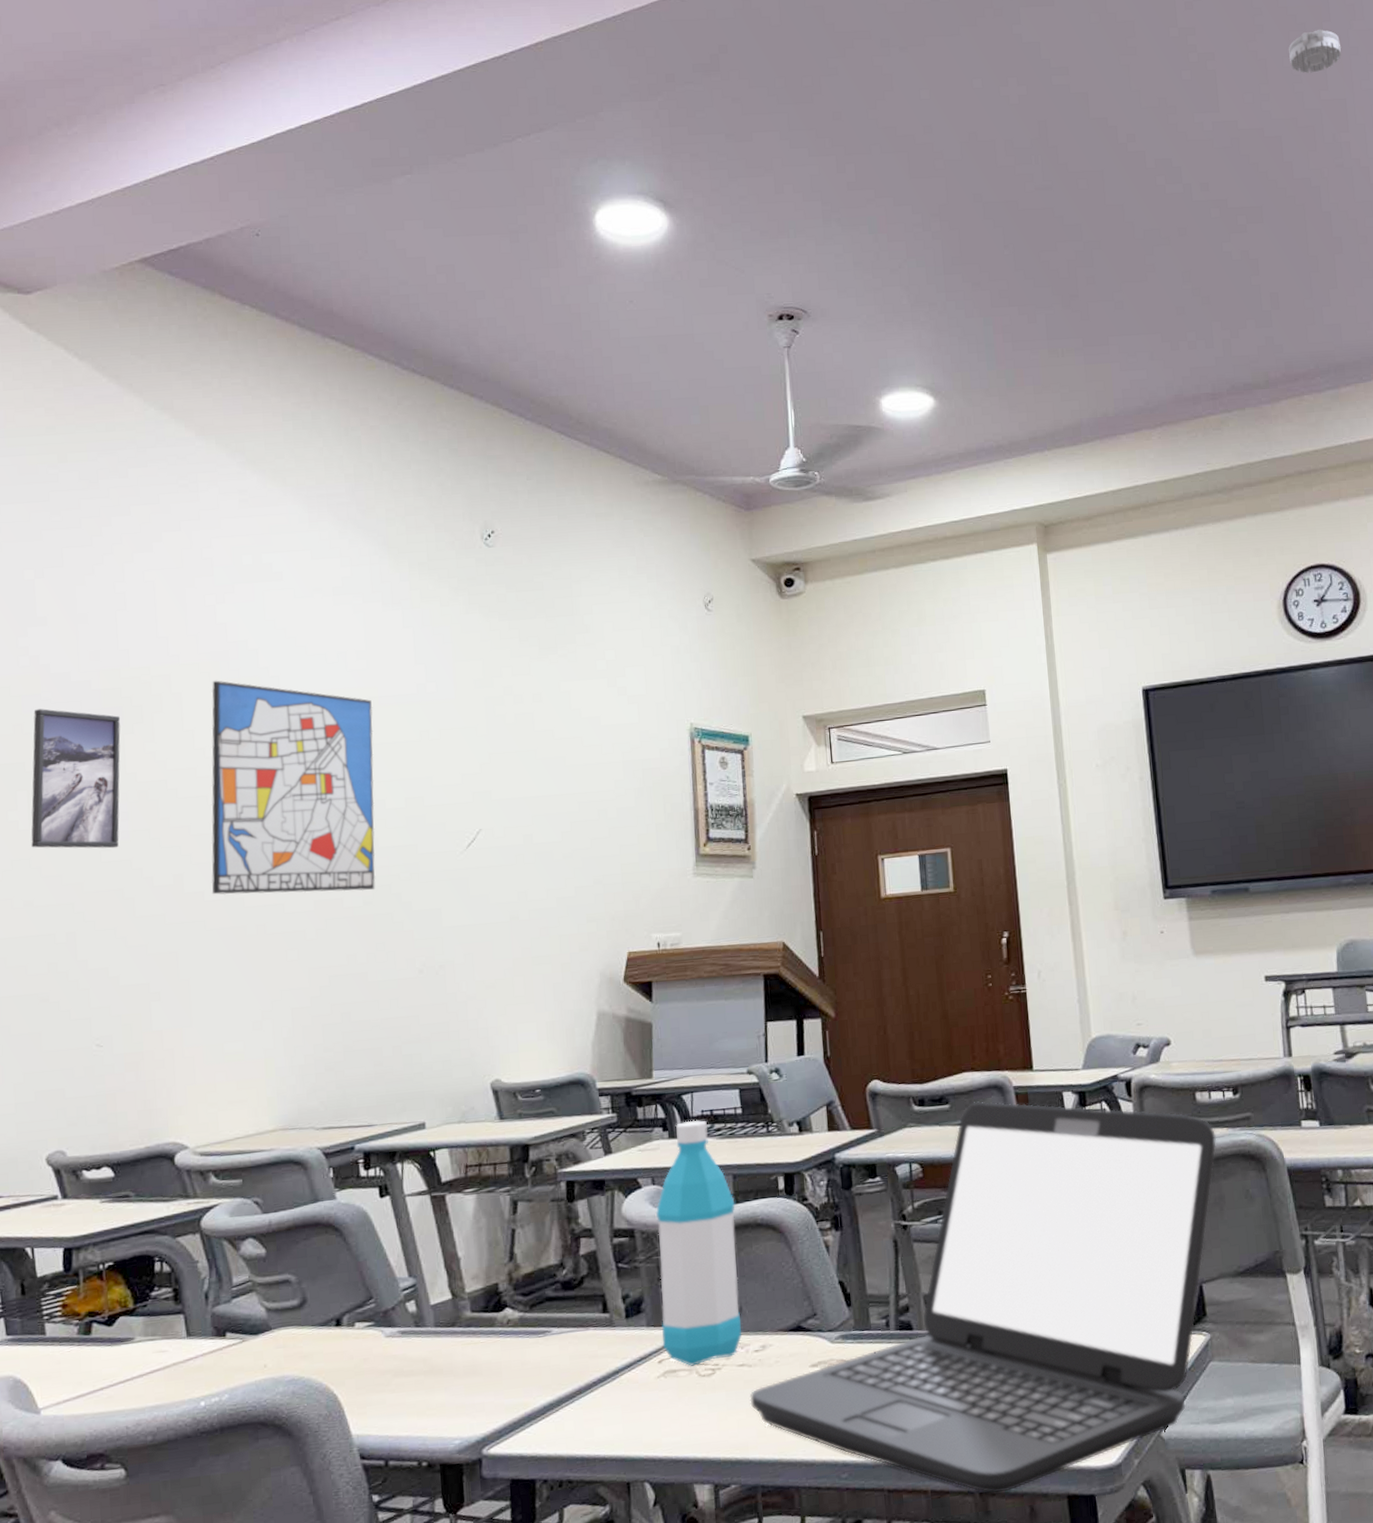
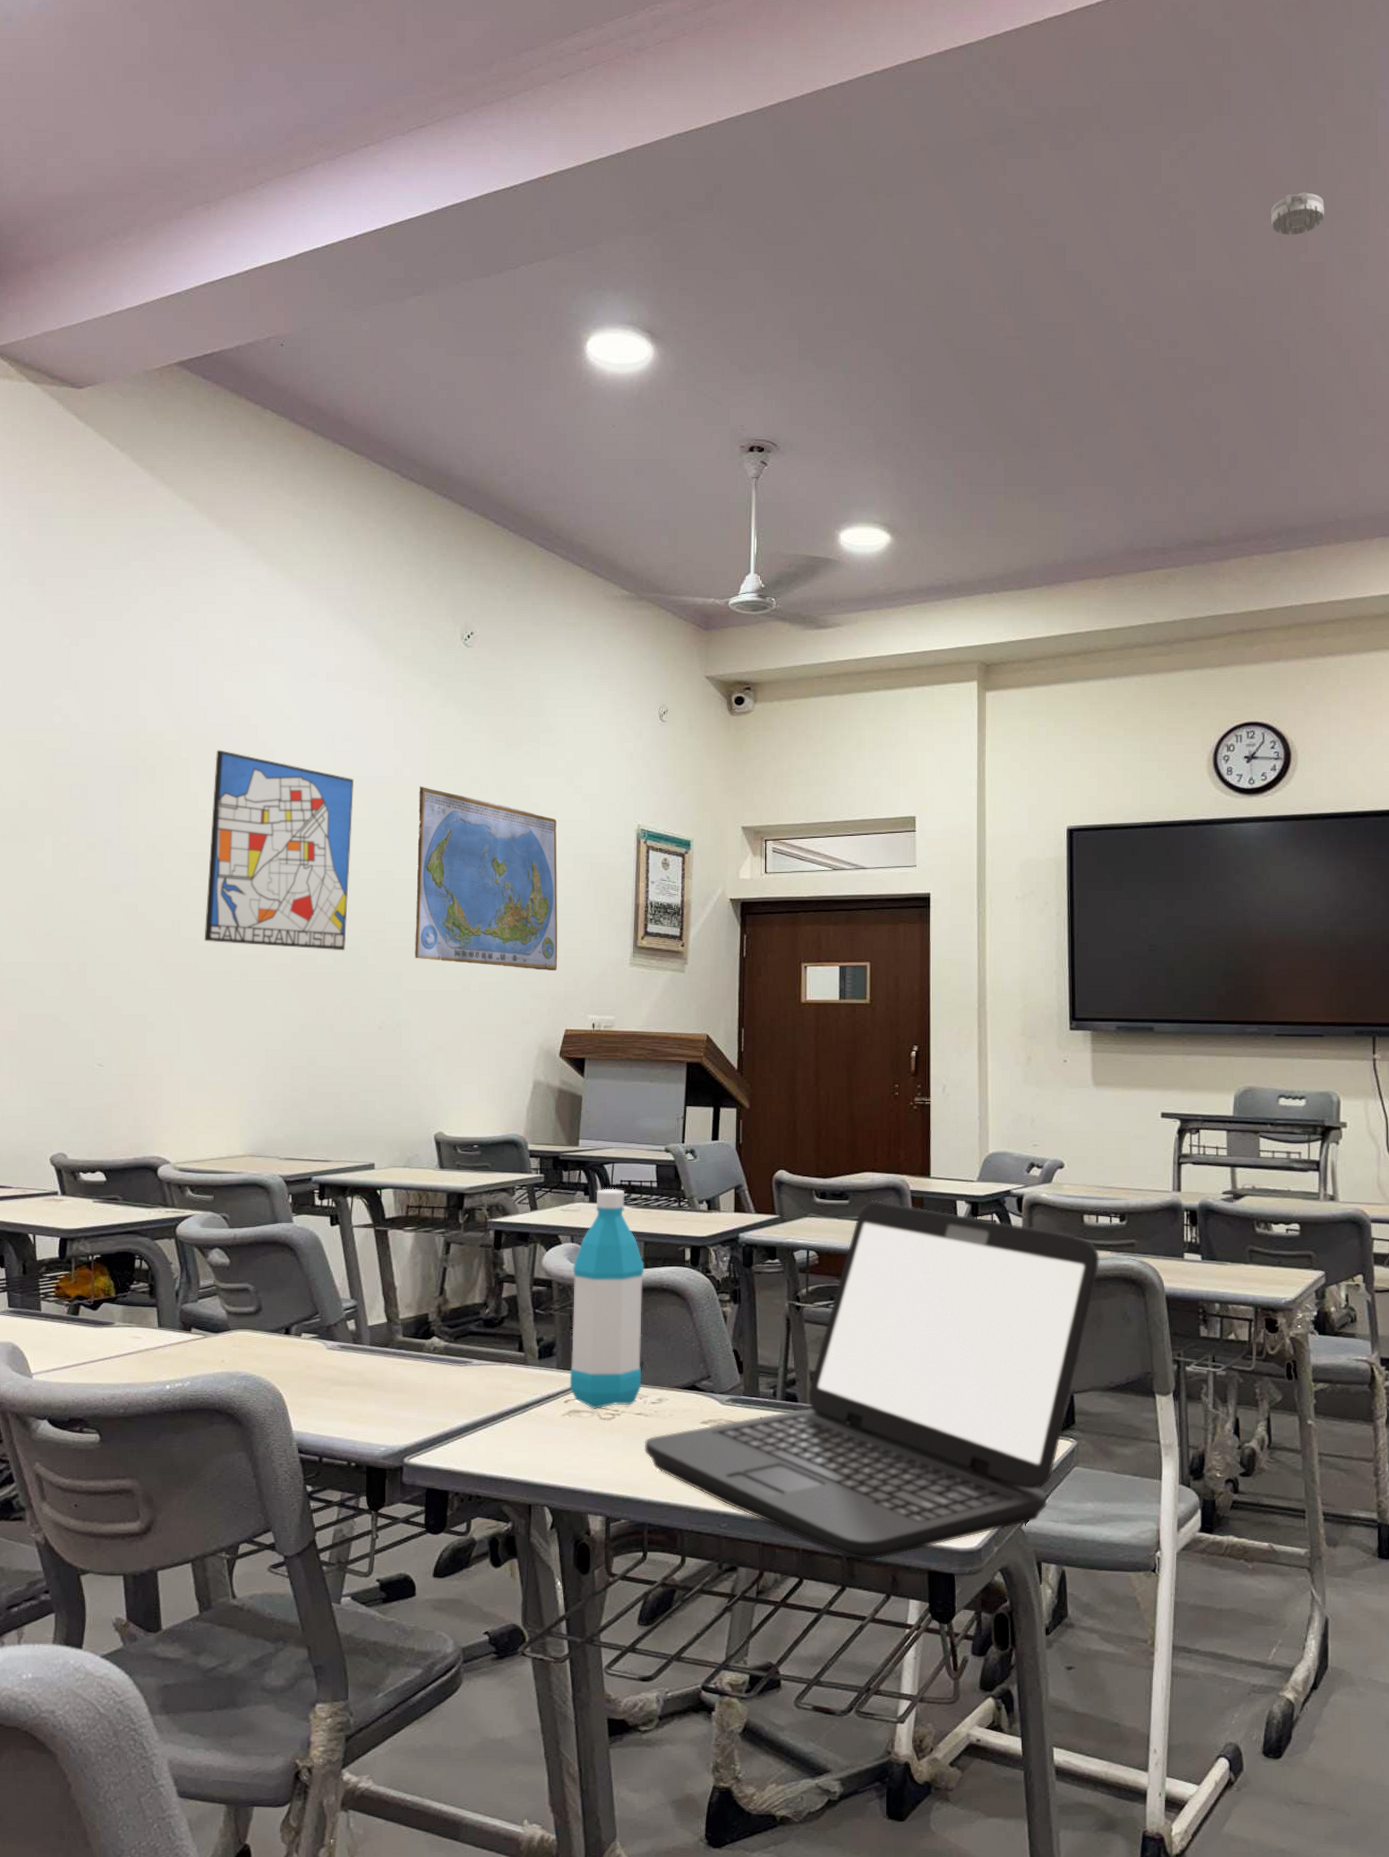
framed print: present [31,708,121,849] -> none [54,763,136,892]
world map: none [446,701,614,891] -> present [415,786,558,970]

